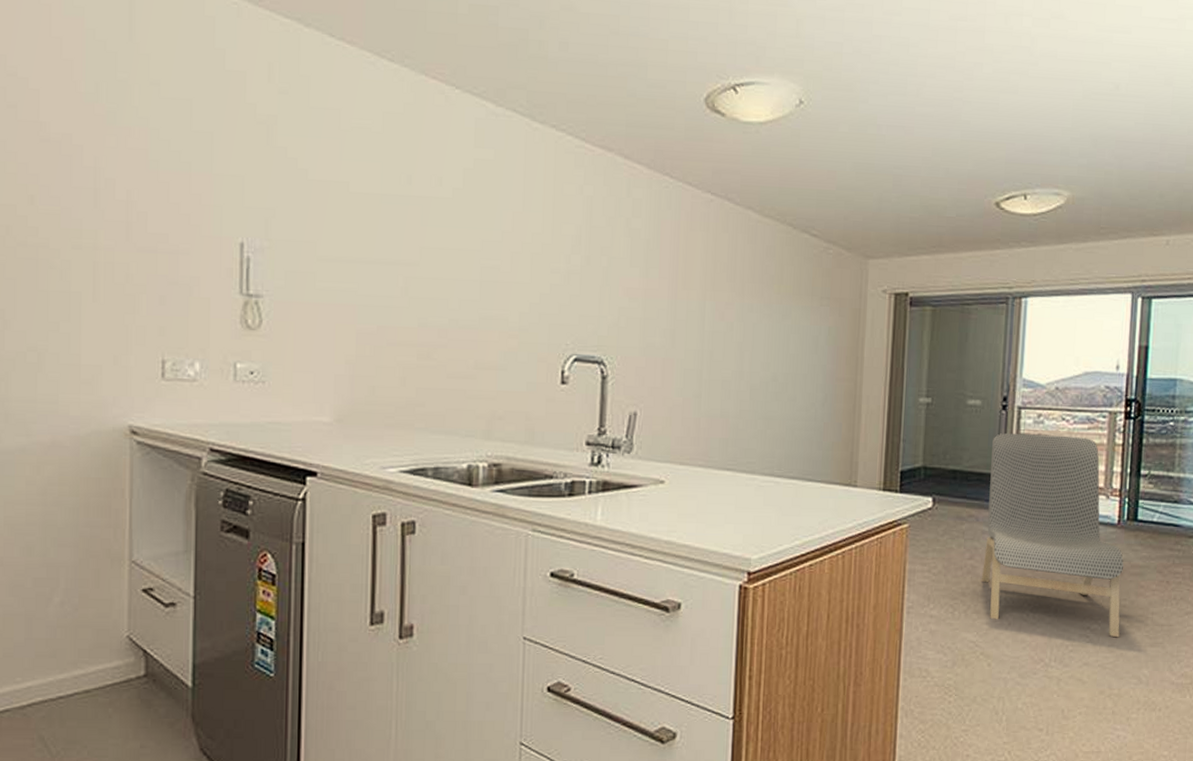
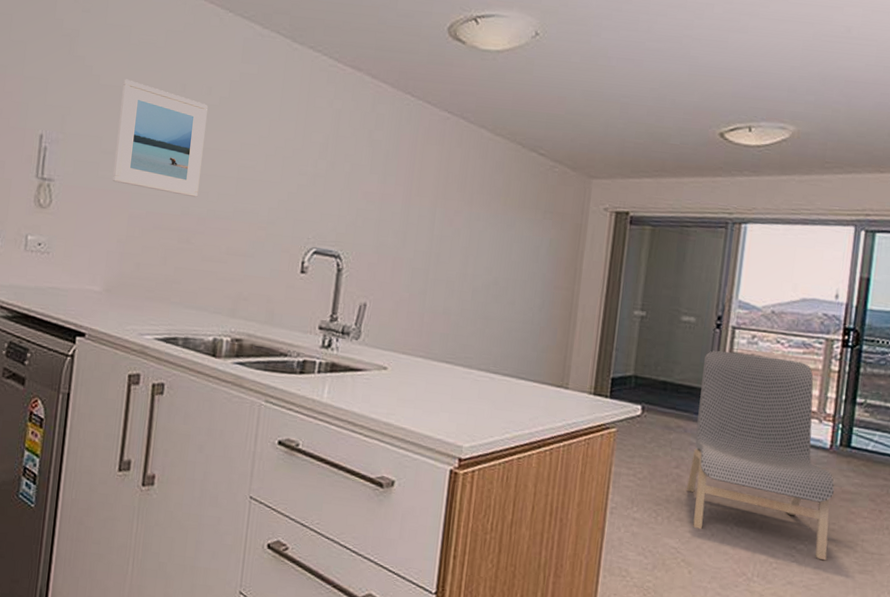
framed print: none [334,172,439,307] -> present [113,79,208,198]

